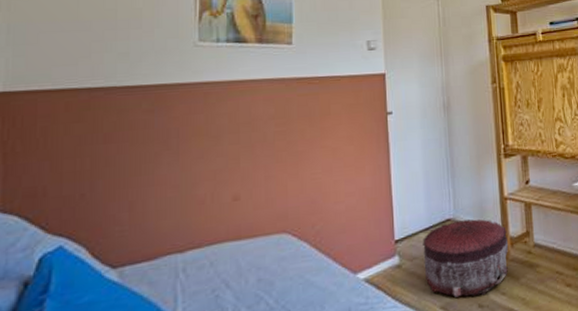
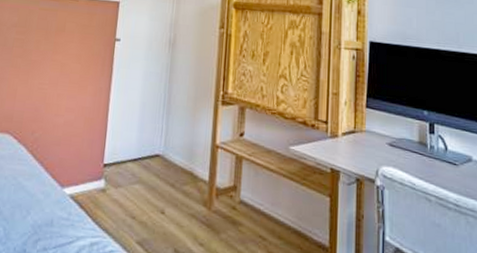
pouf: present [422,219,509,297] -> none [126,157,214,241]

